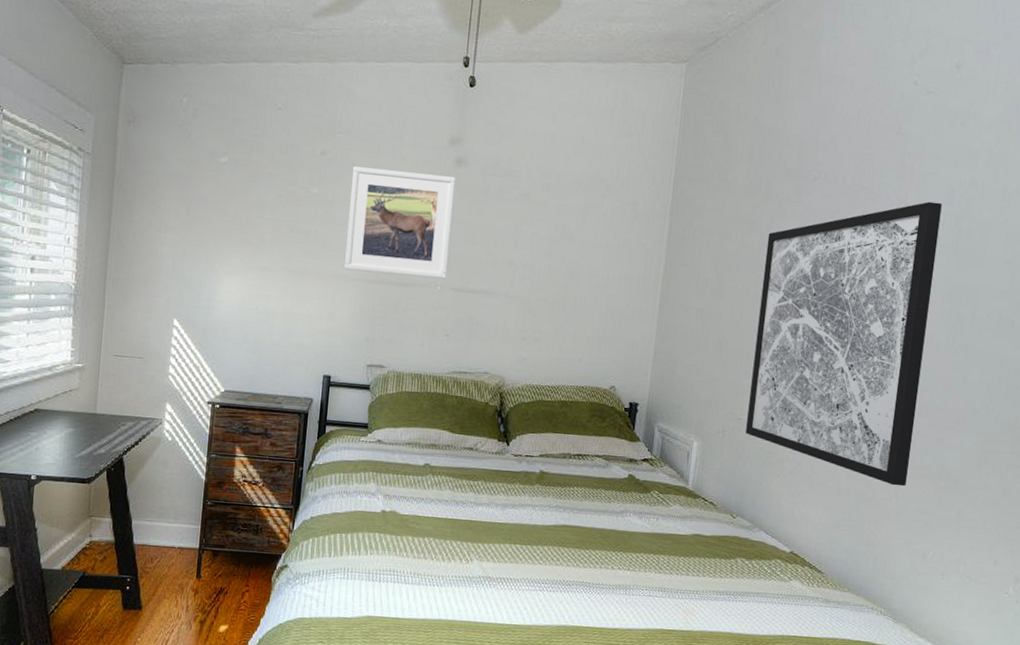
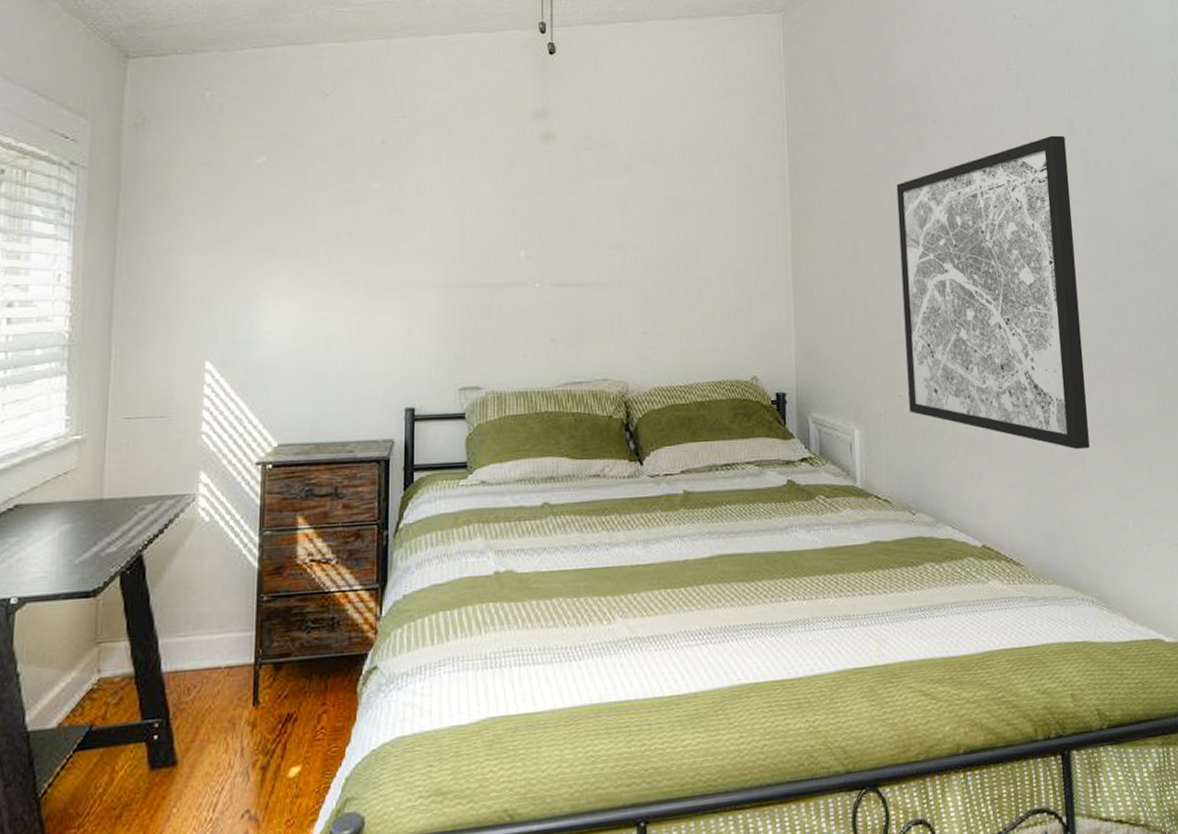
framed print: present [344,166,455,280] -> none [420,154,546,276]

